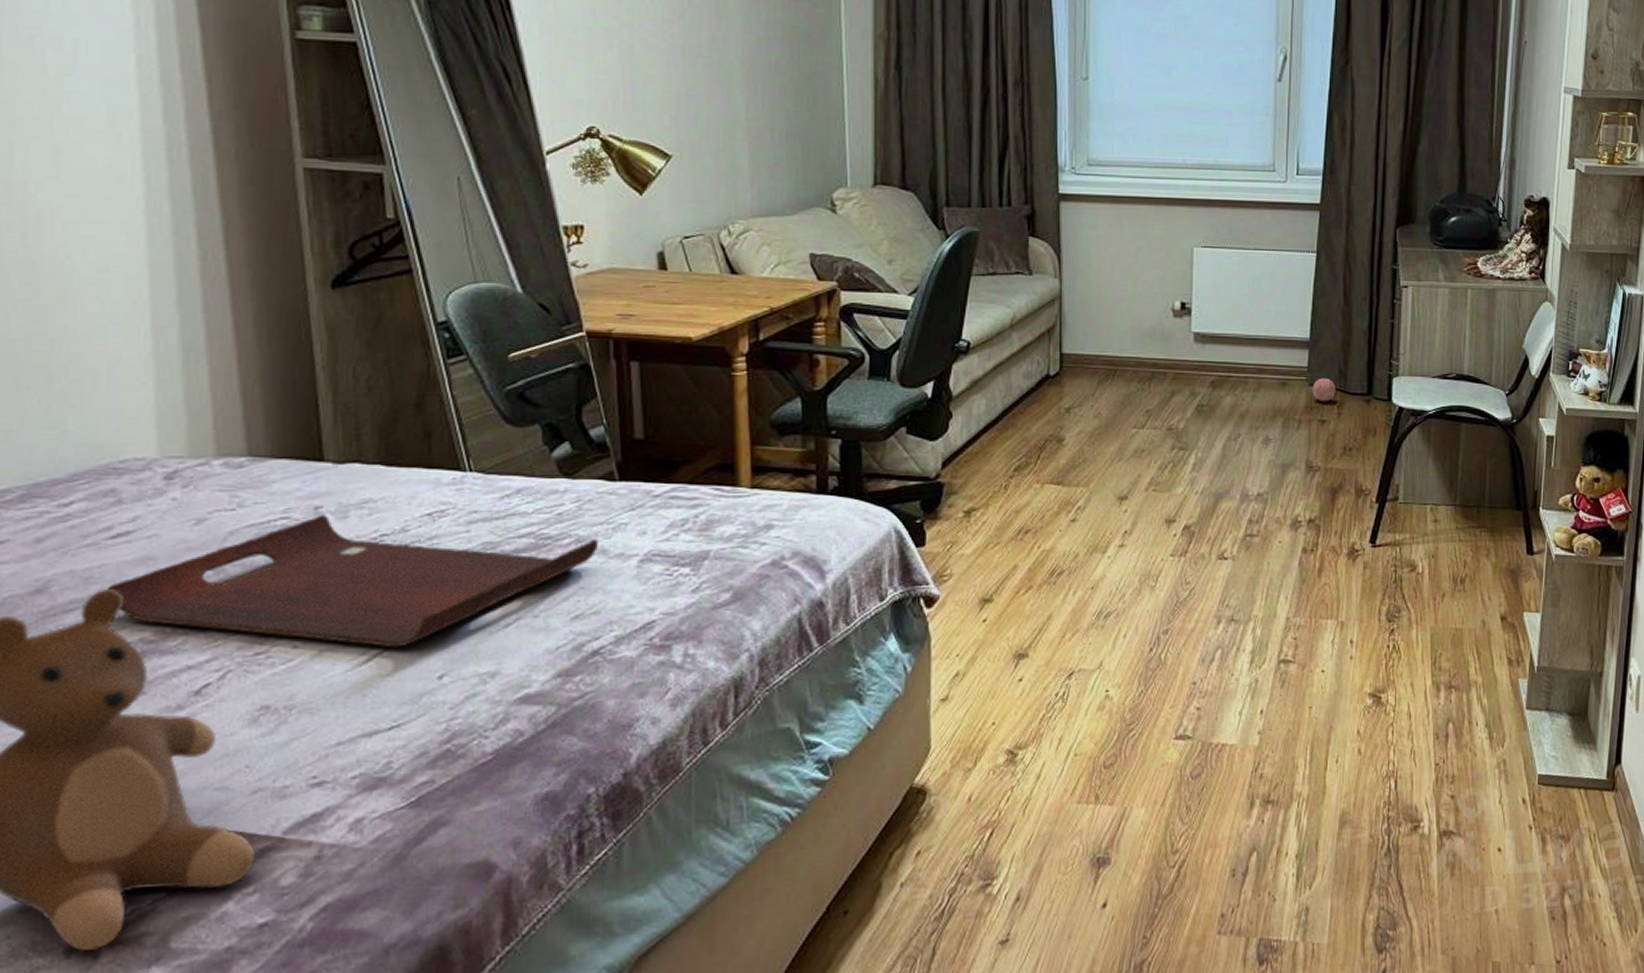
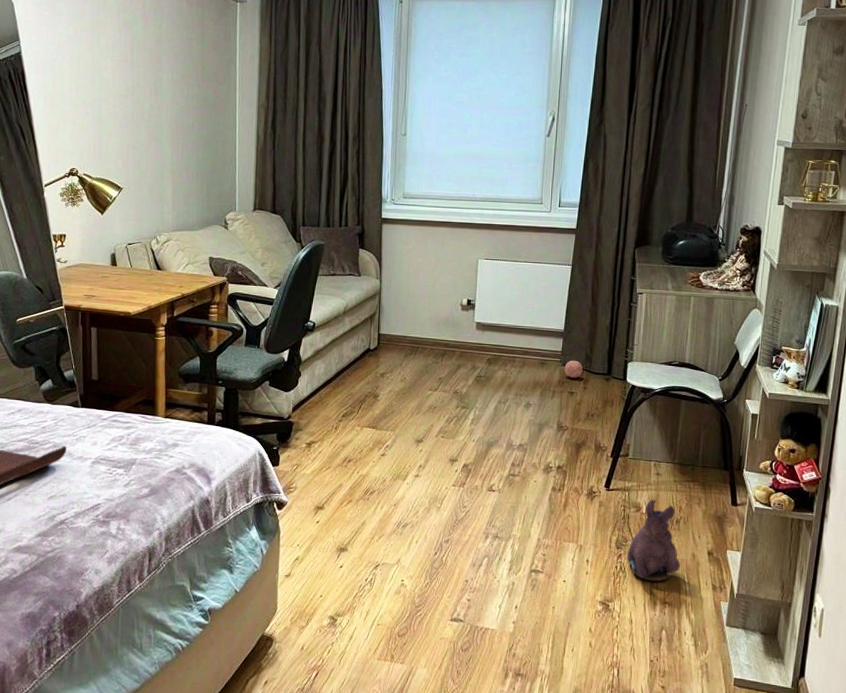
plush toy: none [1400,554,1469,661] -> present [626,499,681,582]

